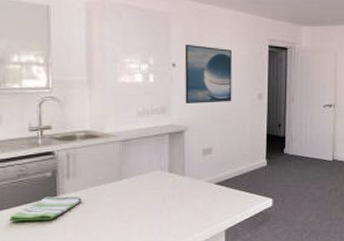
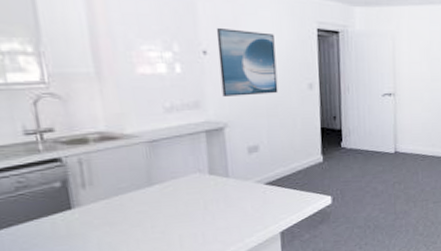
dish towel: present [9,196,82,222] -> none [11,207,105,243]

